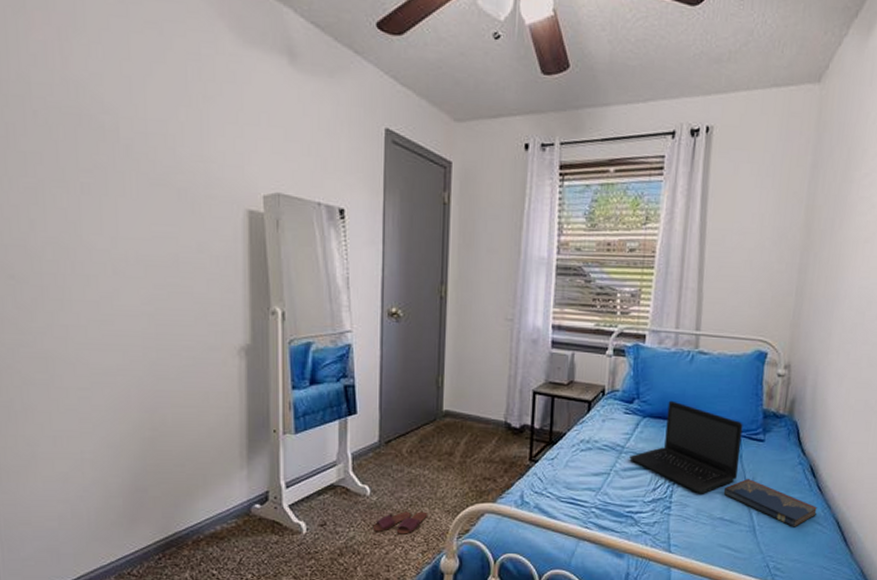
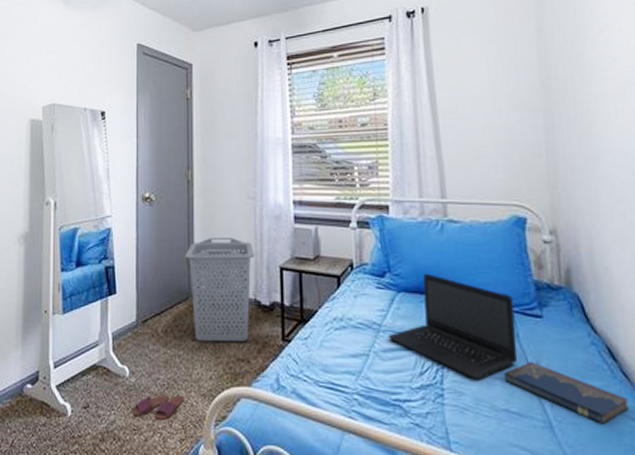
laundry basket: none [434,359,508,463] -> present [185,238,254,343]

